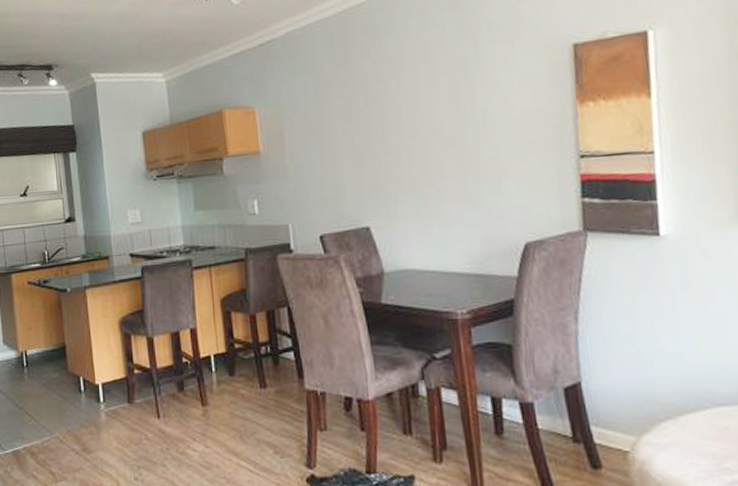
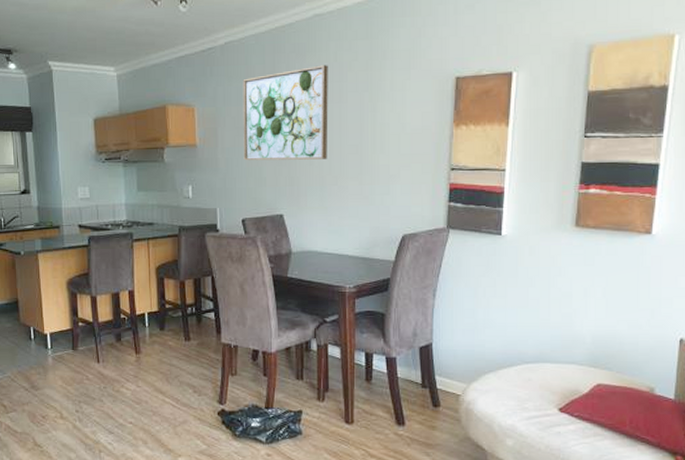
wall art: none [309,46,419,166] -> present [243,65,328,161]

